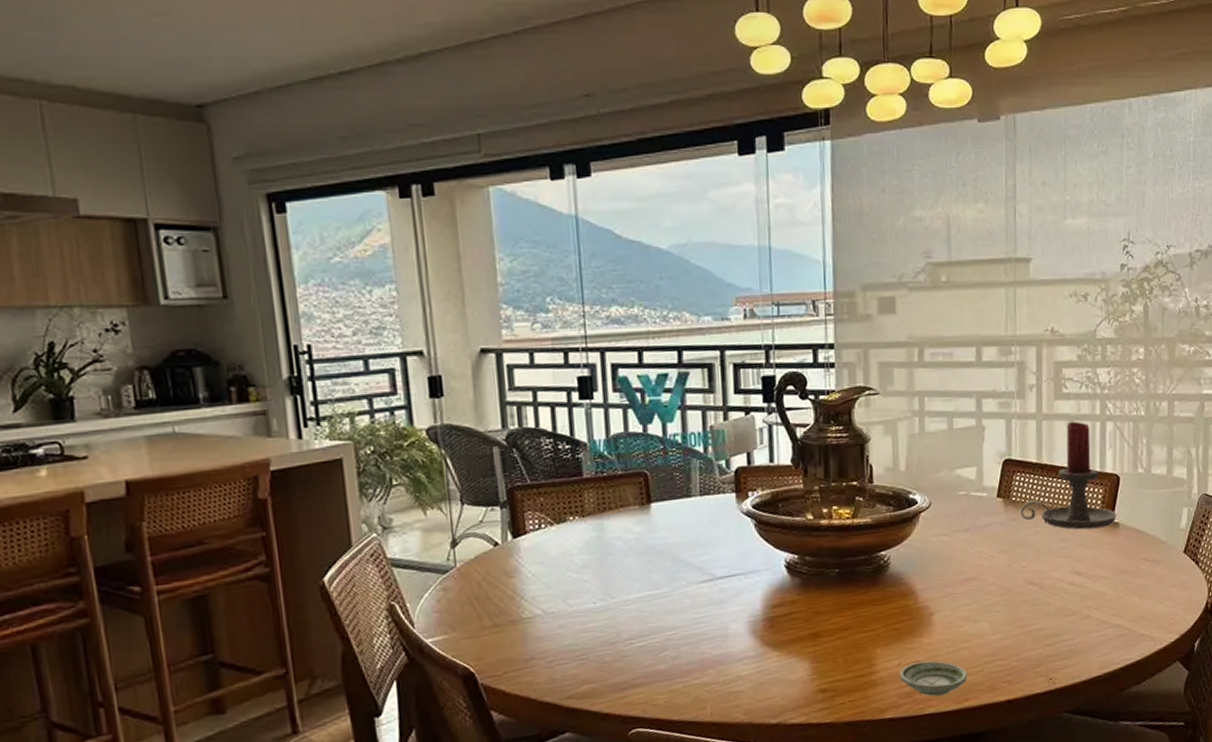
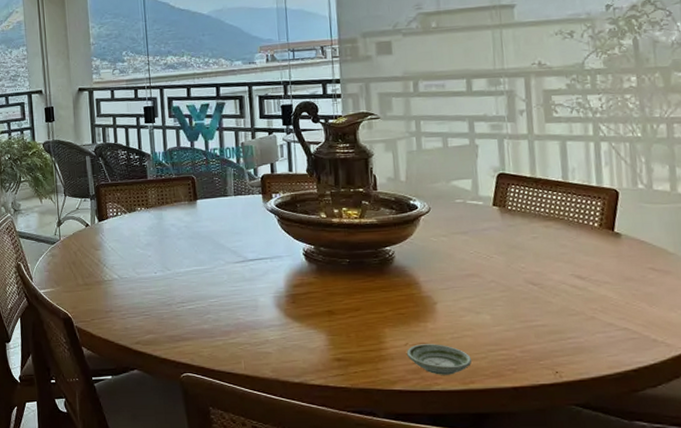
candle holder: present [1020,421,1117,530] -> none [516,141,618,238]

